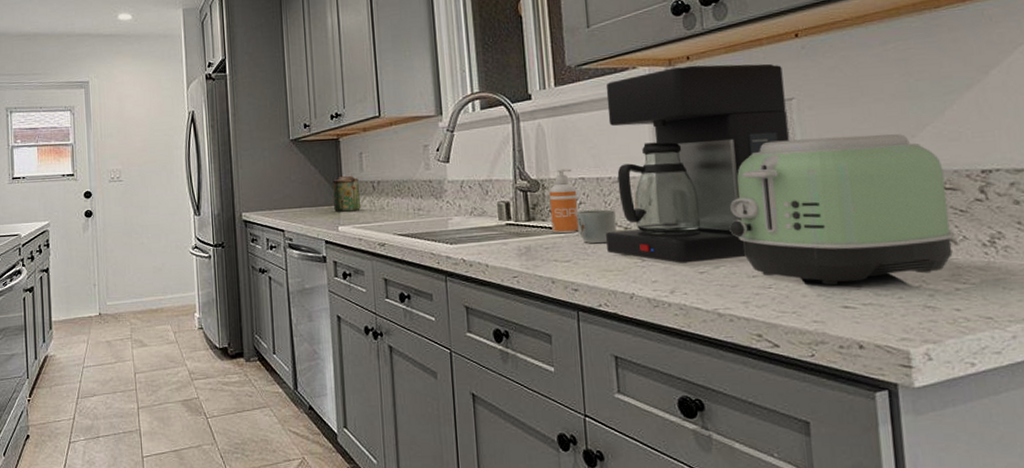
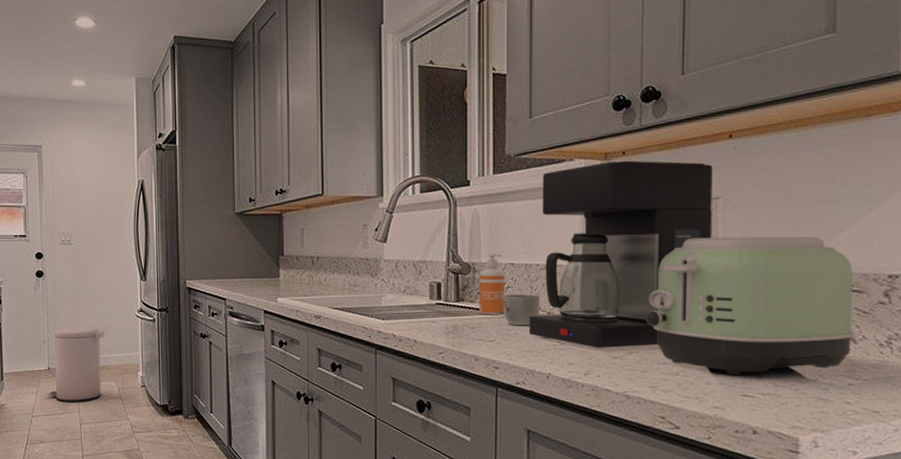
pedal bin: none [99,267,158,351] -> present [48,327,104,403]
canister: present [332,176,362,212] -> none [274,251,300,284]

